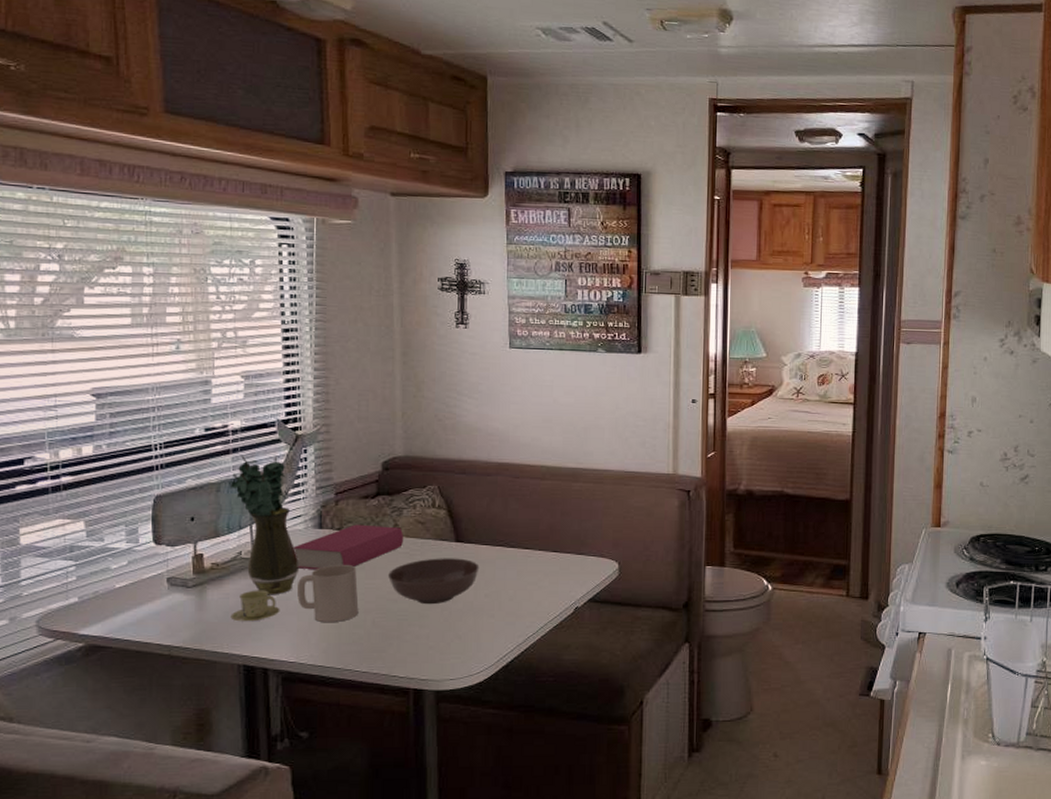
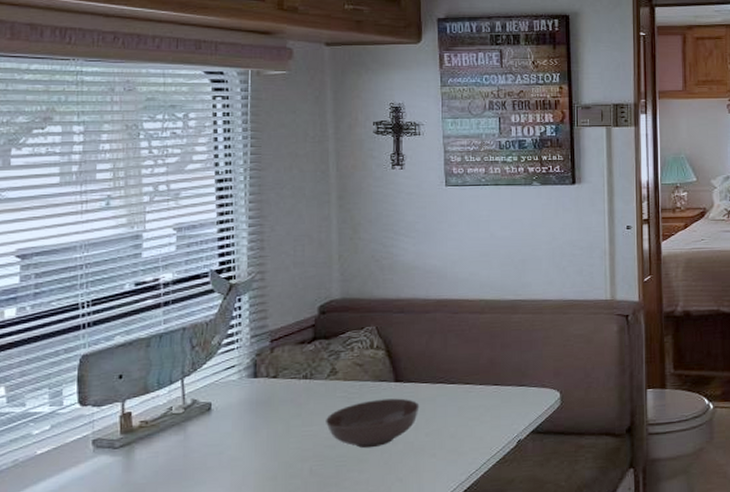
vase: present [230,456,300,595] -> none [161,307,233,451]
cup and saucer: present [230,590,280,622] -> none [160,445,213,481]
book: present [293,524,404,570] -> none [226,370,342,421]
mug: present [296,564,359,623] -> none [230,412,295,475]

